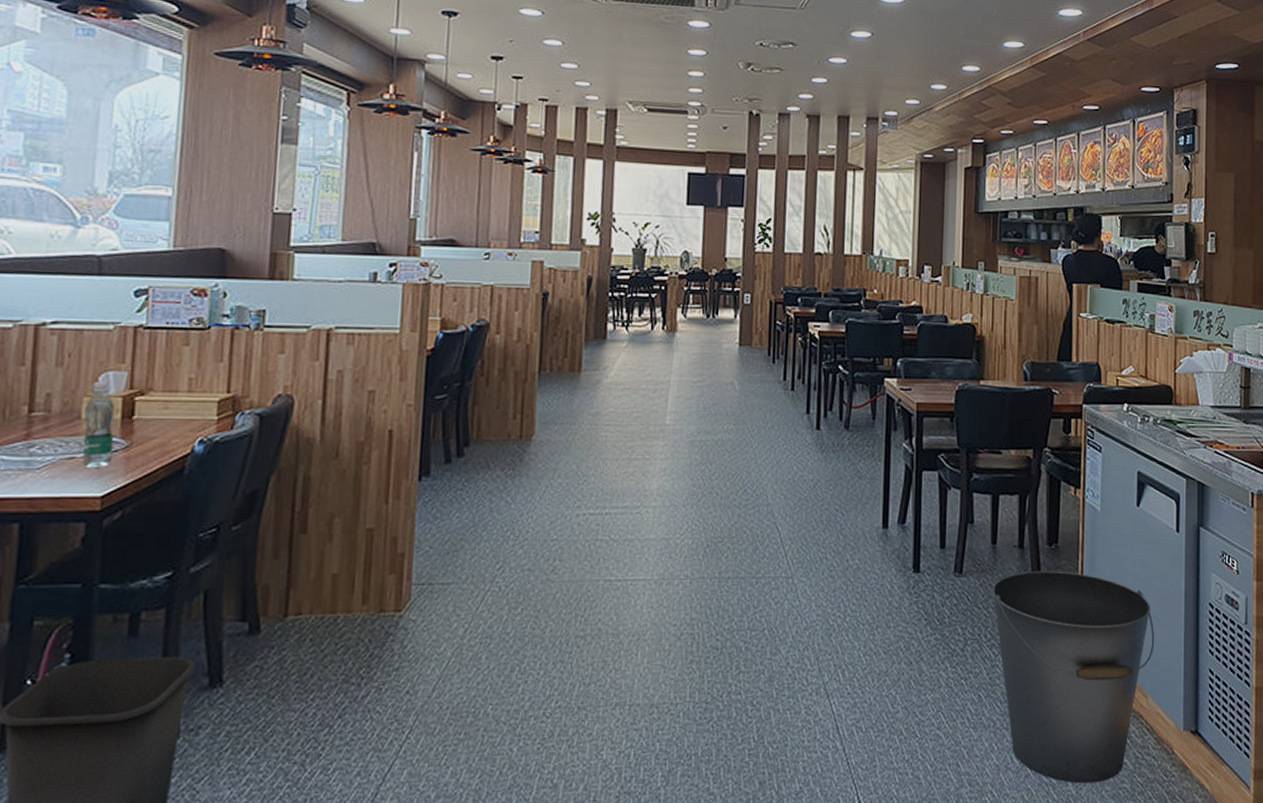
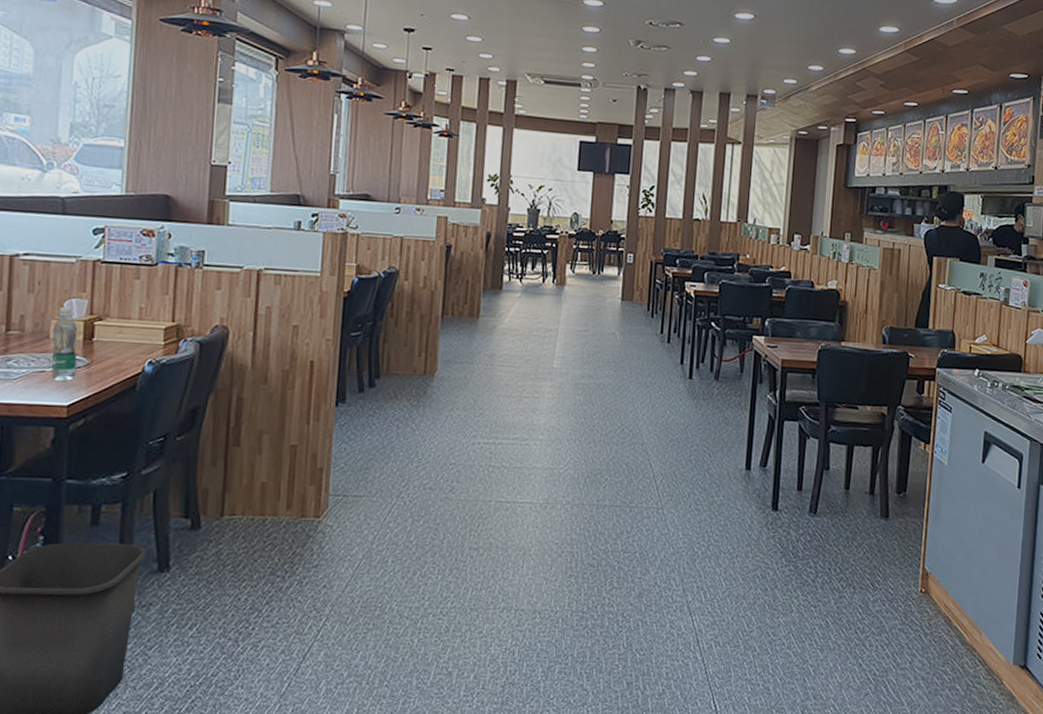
bucket: present [991,571,1155,784] -> none [843,515,992,705]

